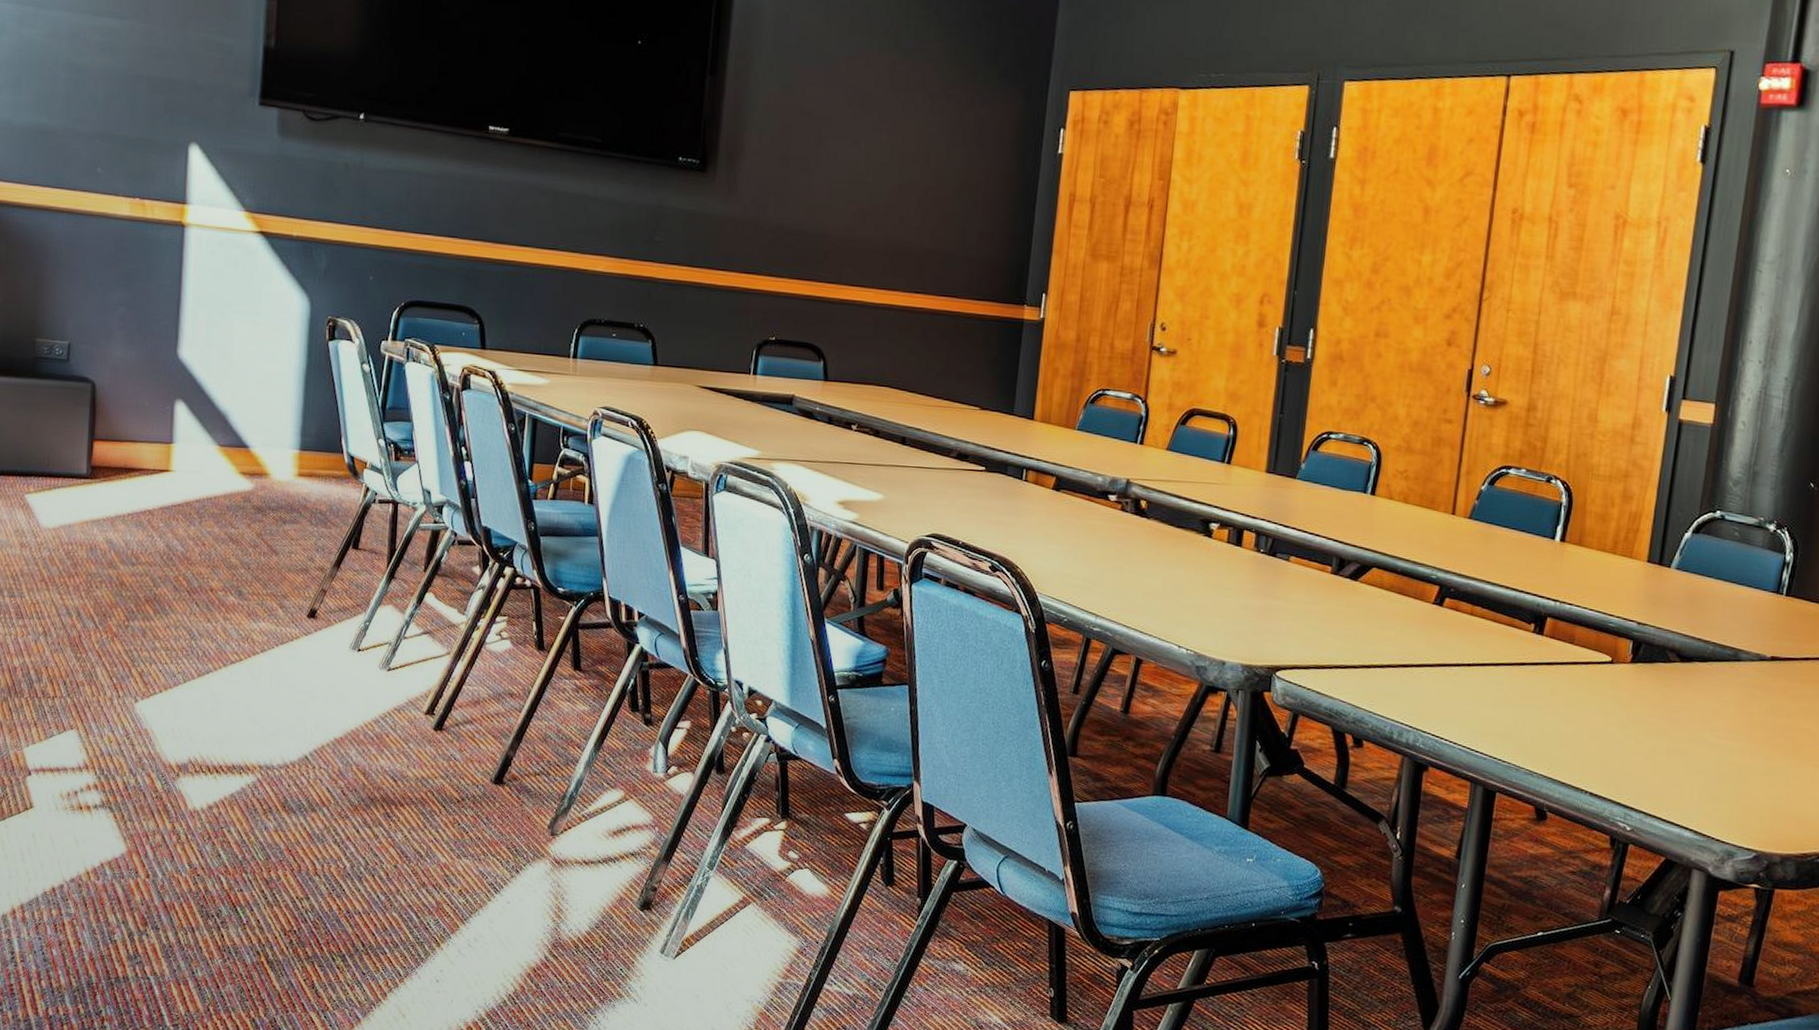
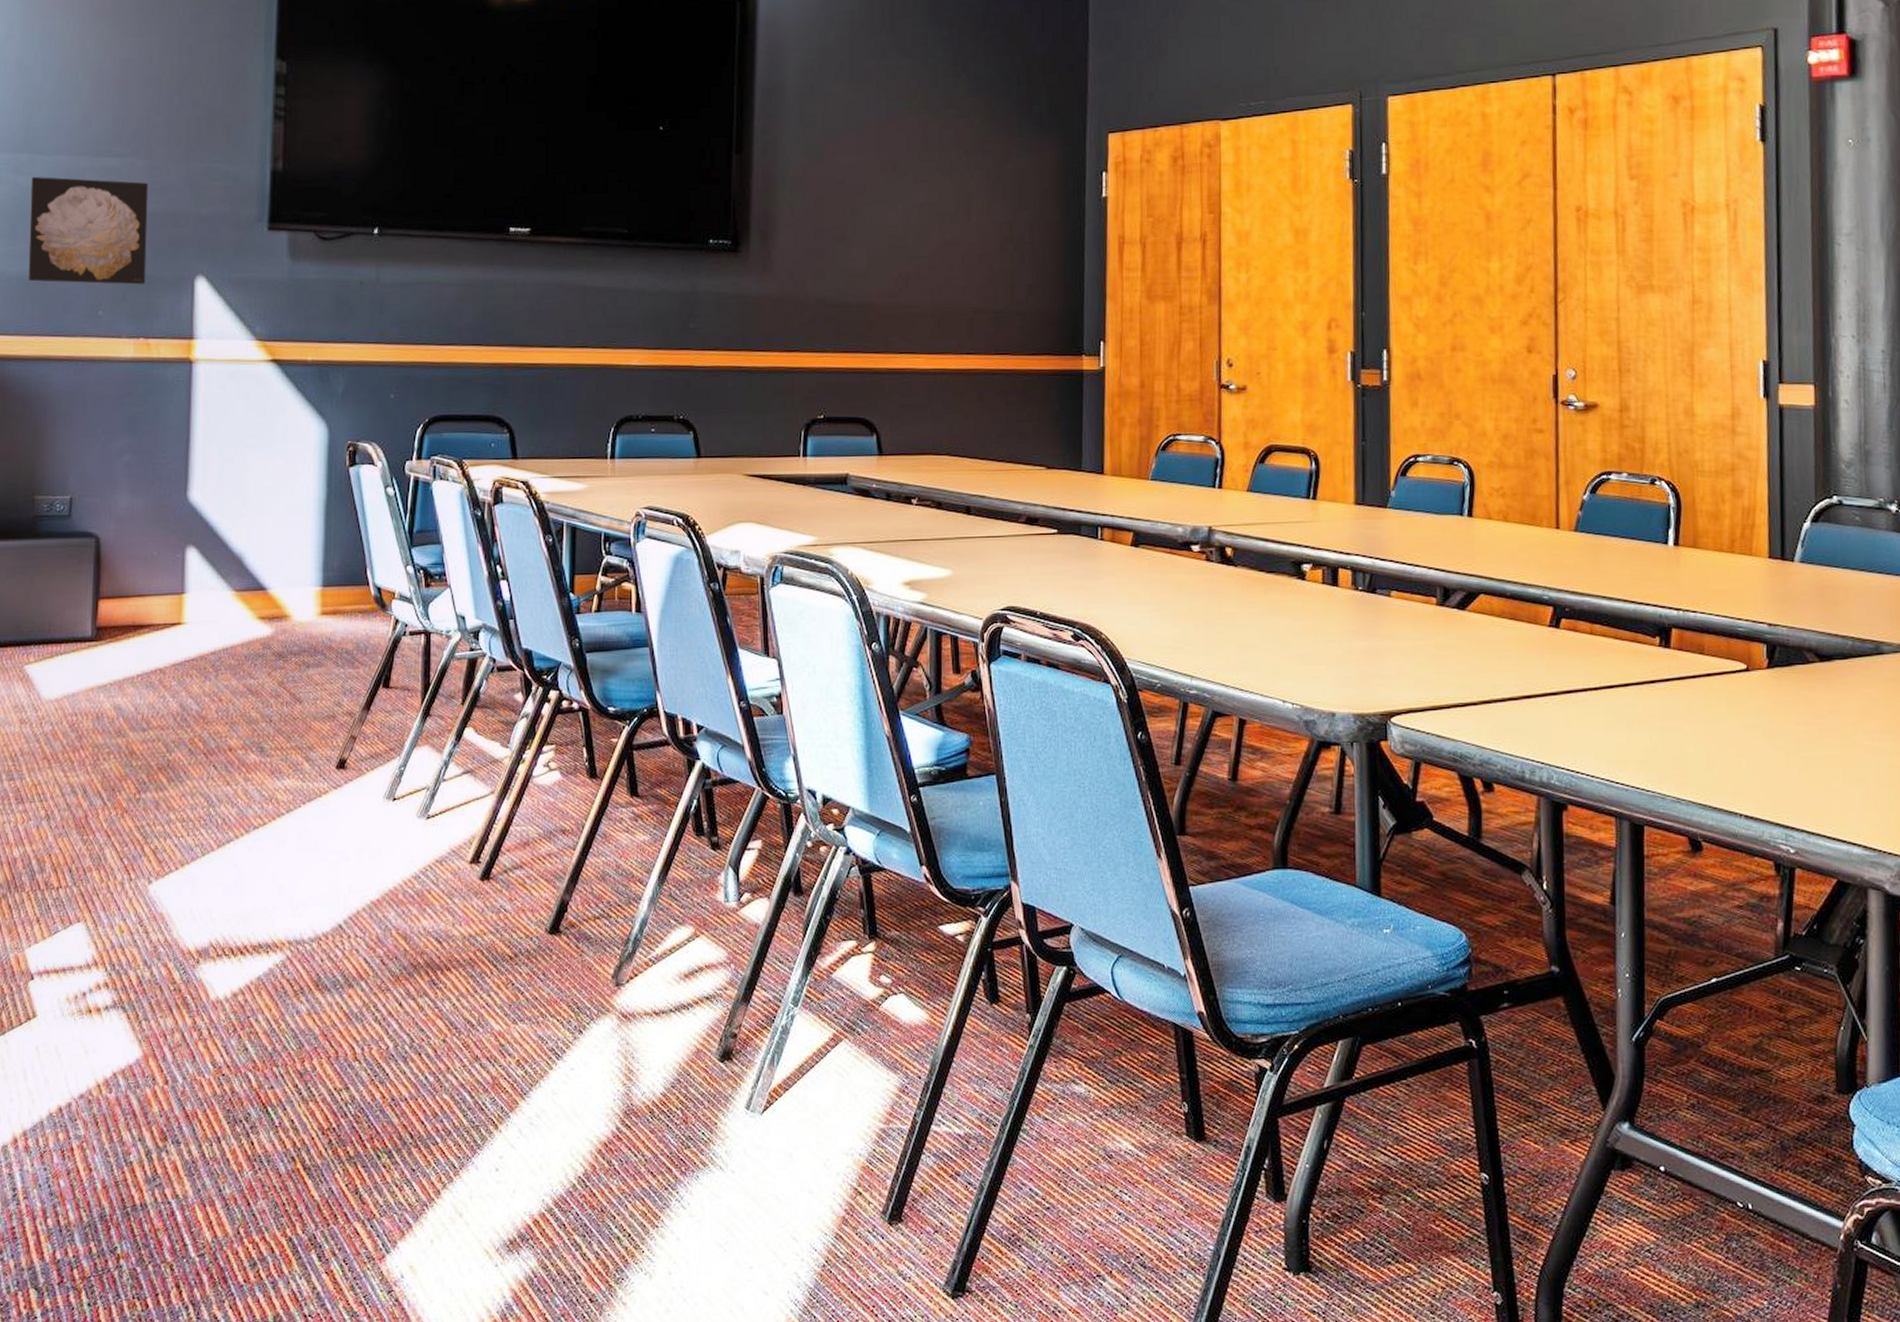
wall art: none [31,30,147,147] -> present [28,177,149,285]

